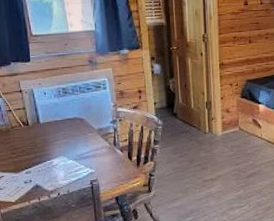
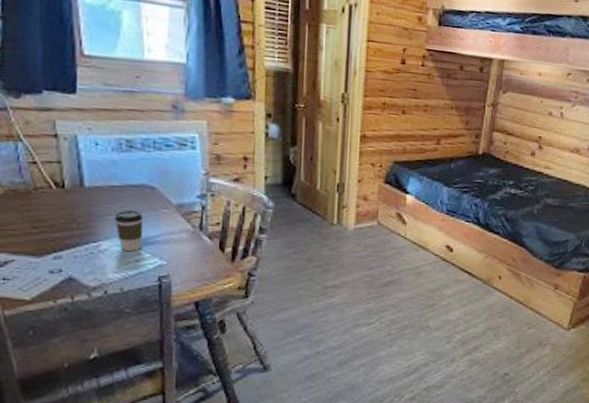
coffee cup: none [60,135,79,165] -> present [114,209,144,252]

